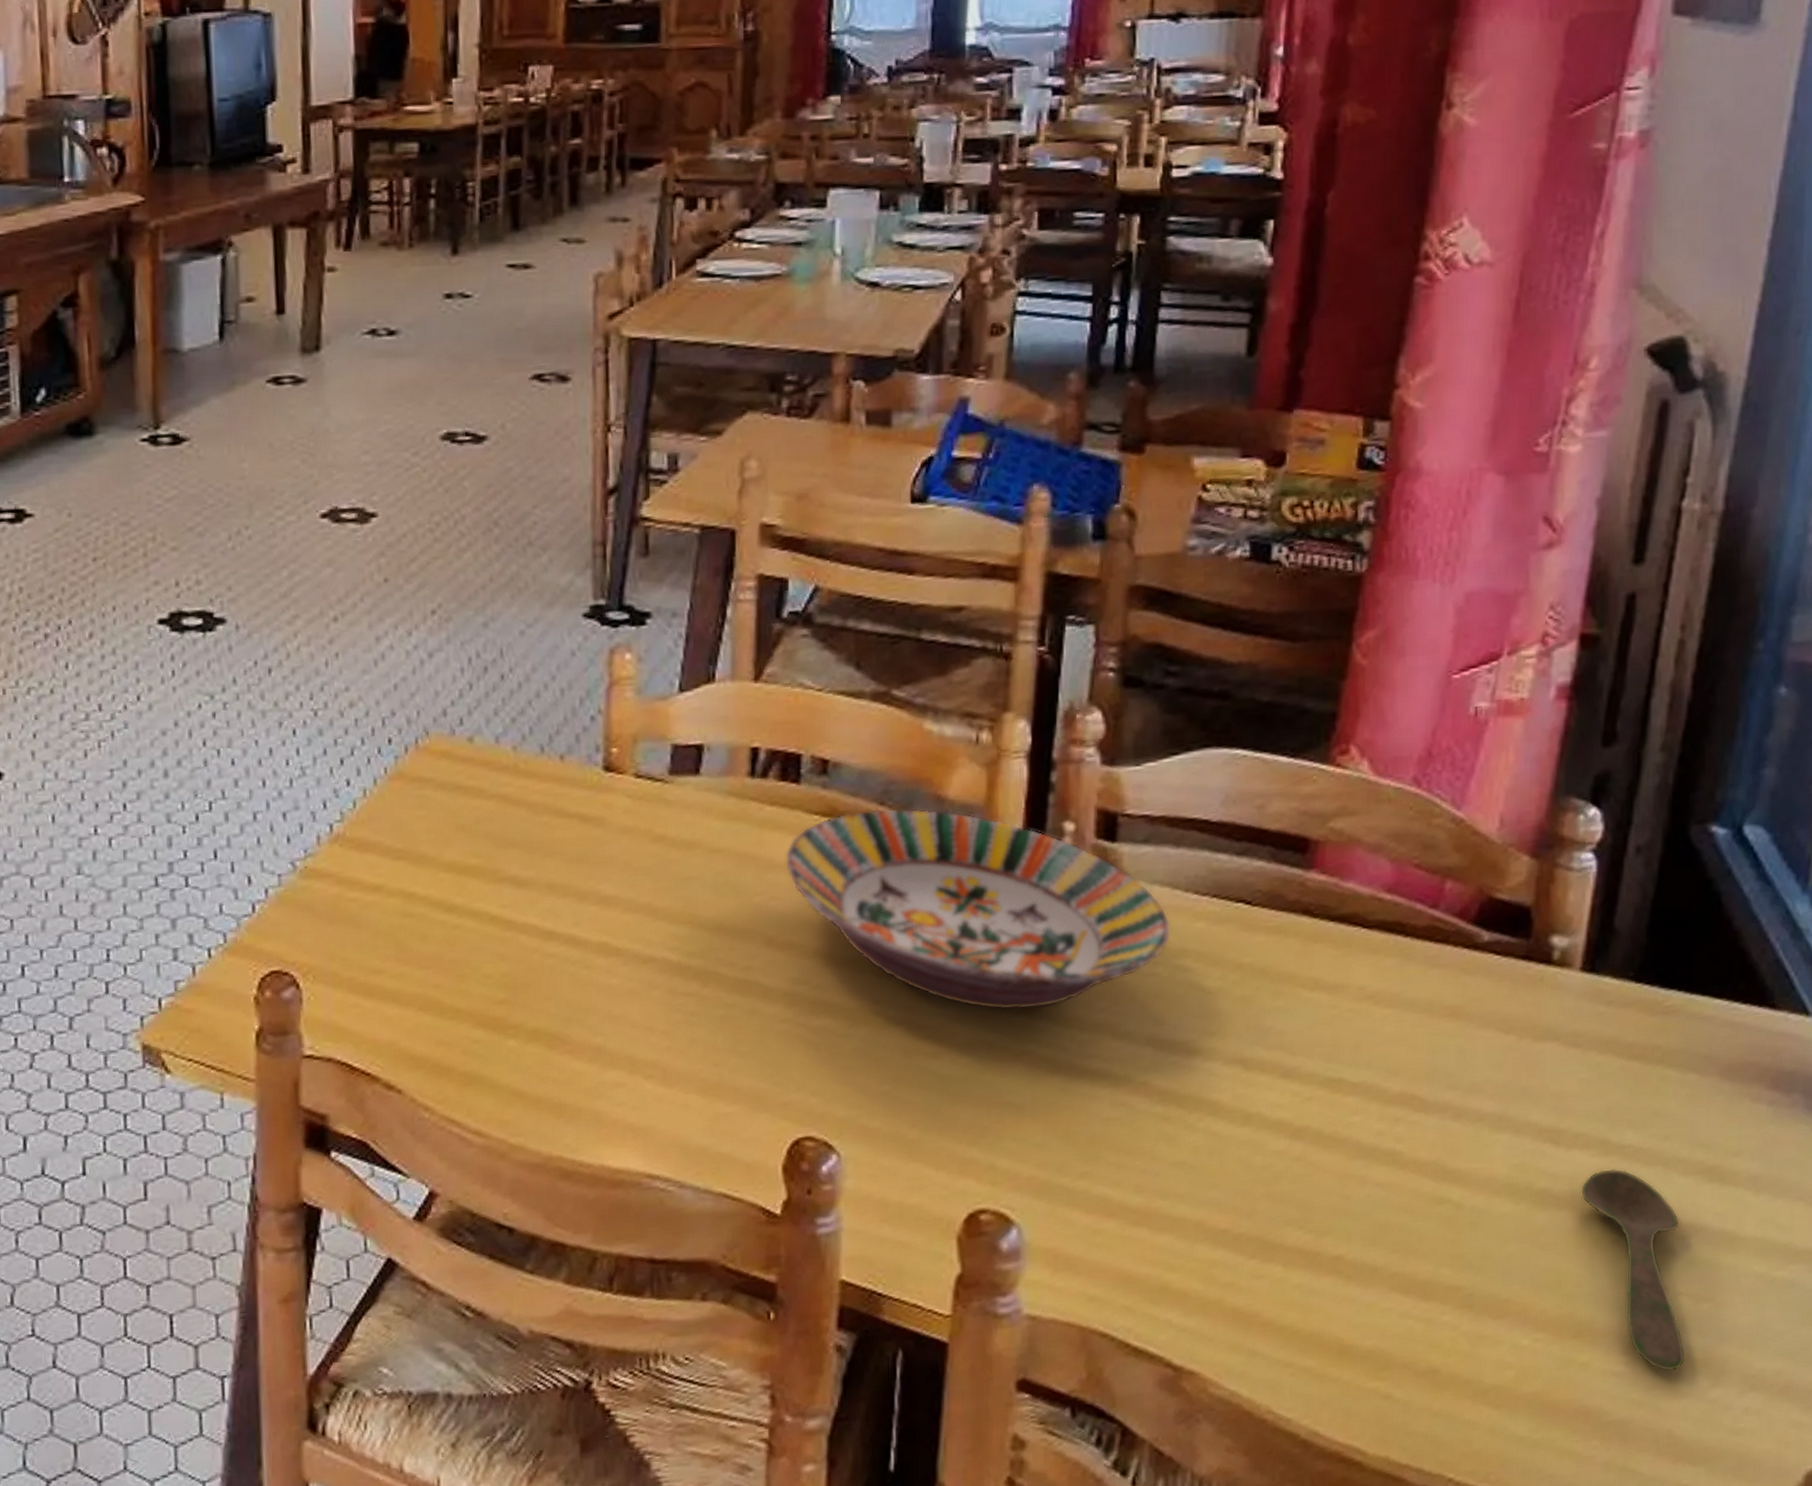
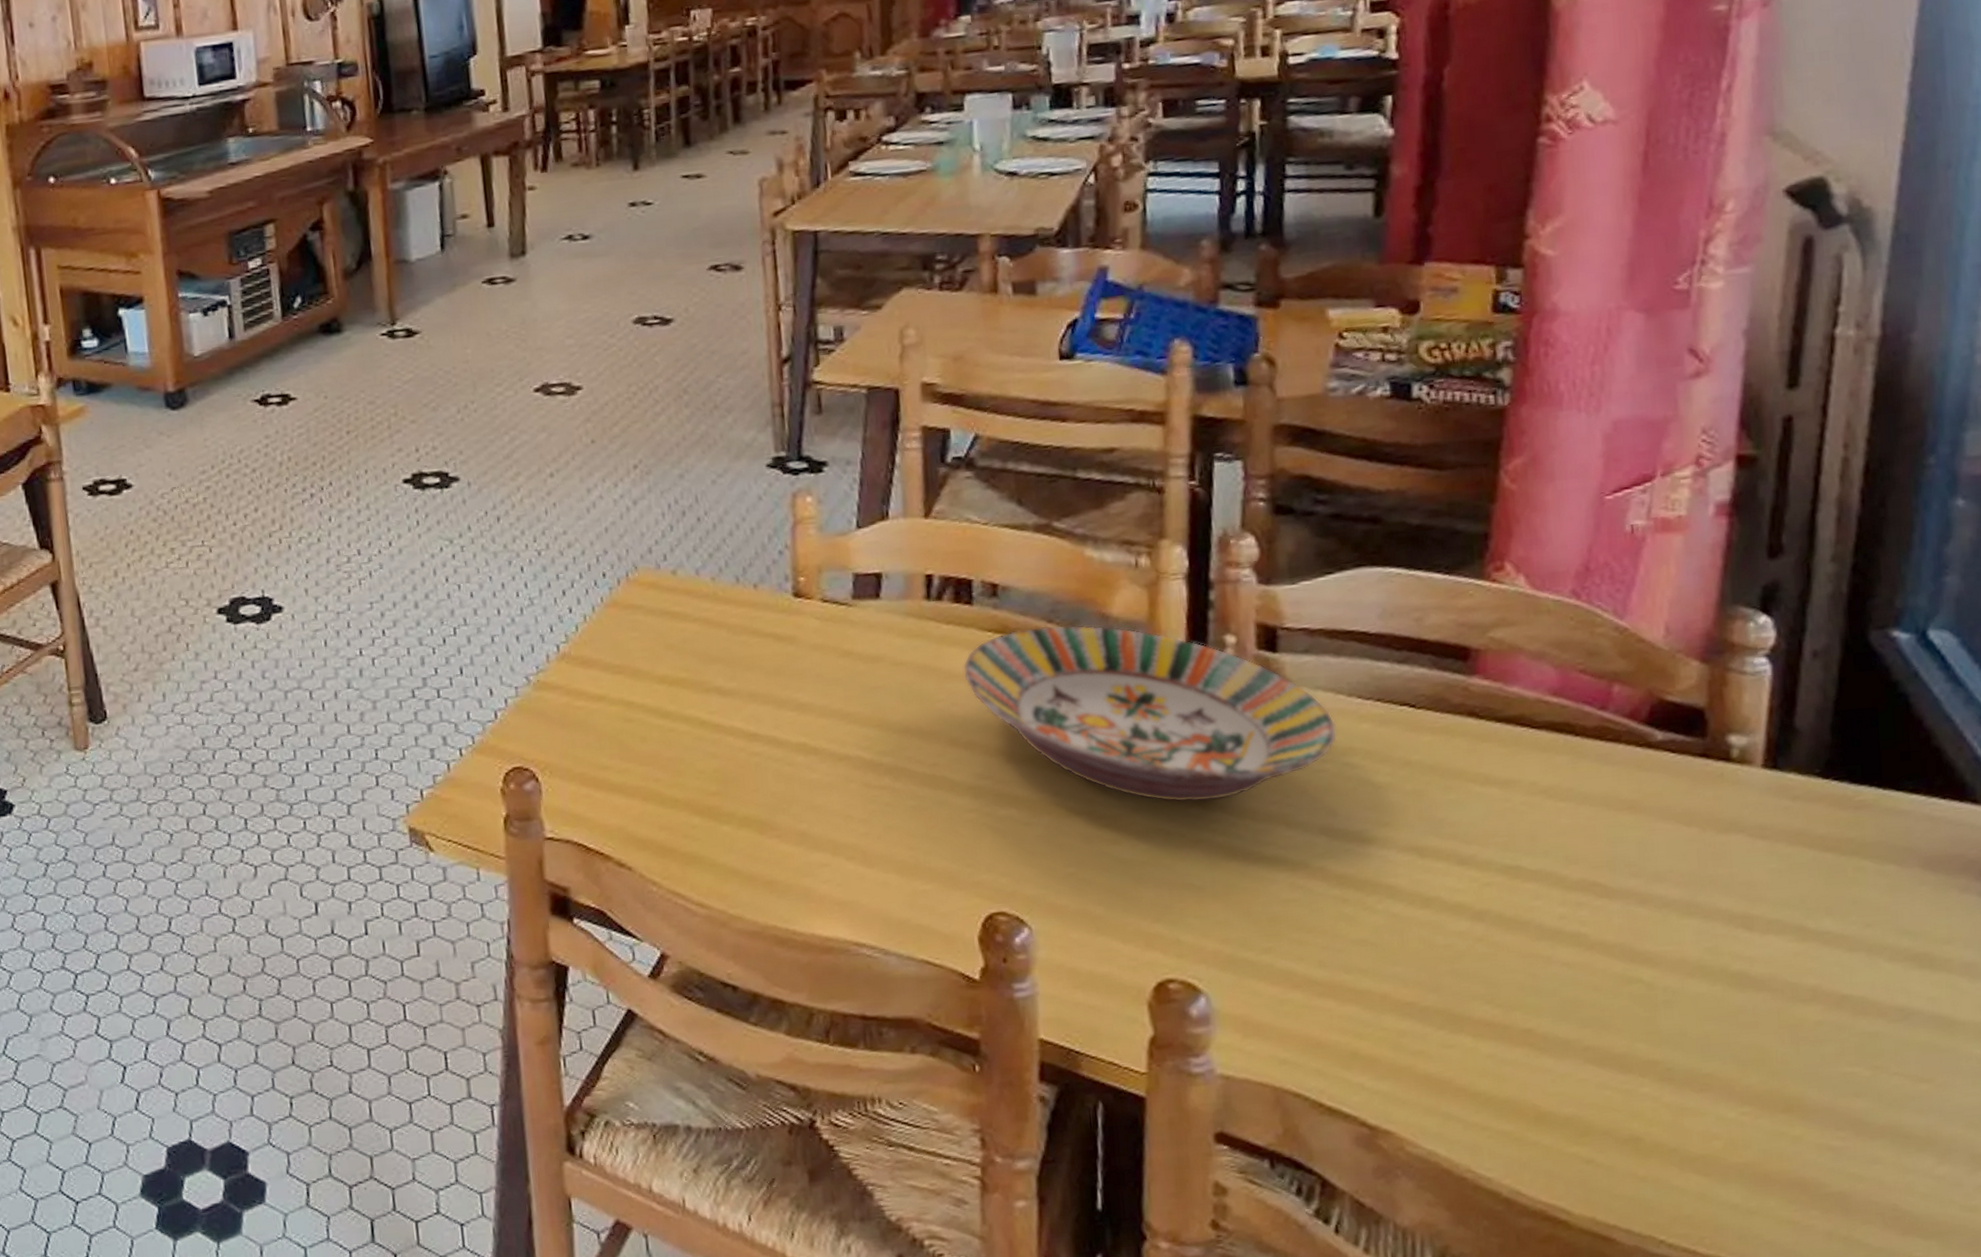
spoon: present [1580,1168,1685,1372] -> none [1778,953,1907,1148]

